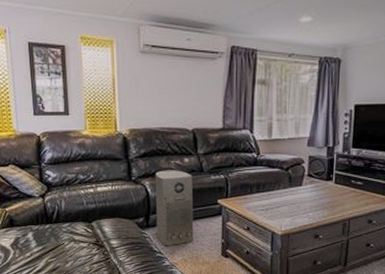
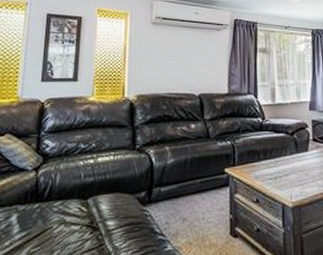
air purifier: present [155,170,194,245] -> none [158,137,200,225]

